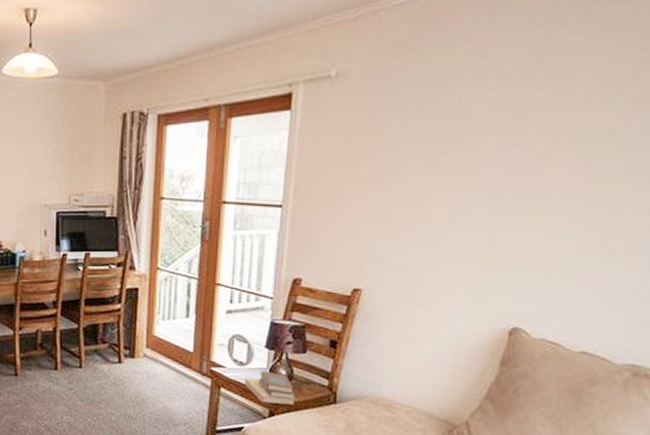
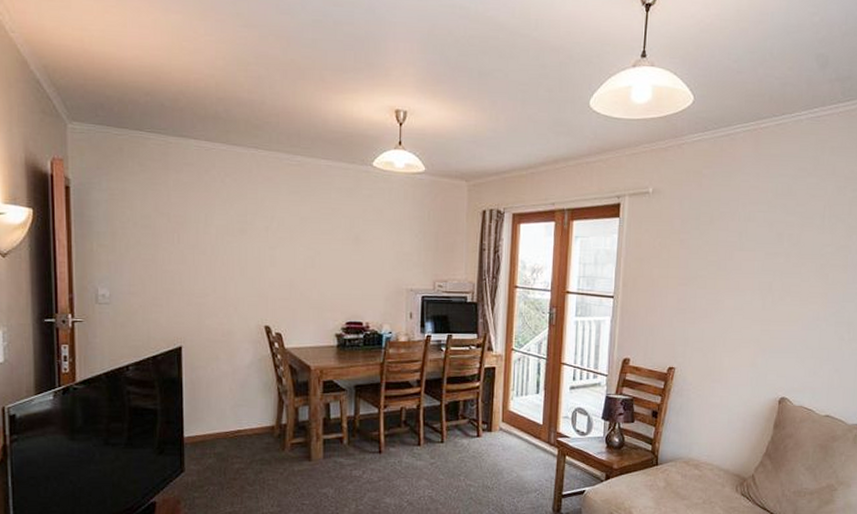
books: present [244,371,295,406] -> none [585,439,626,469]

